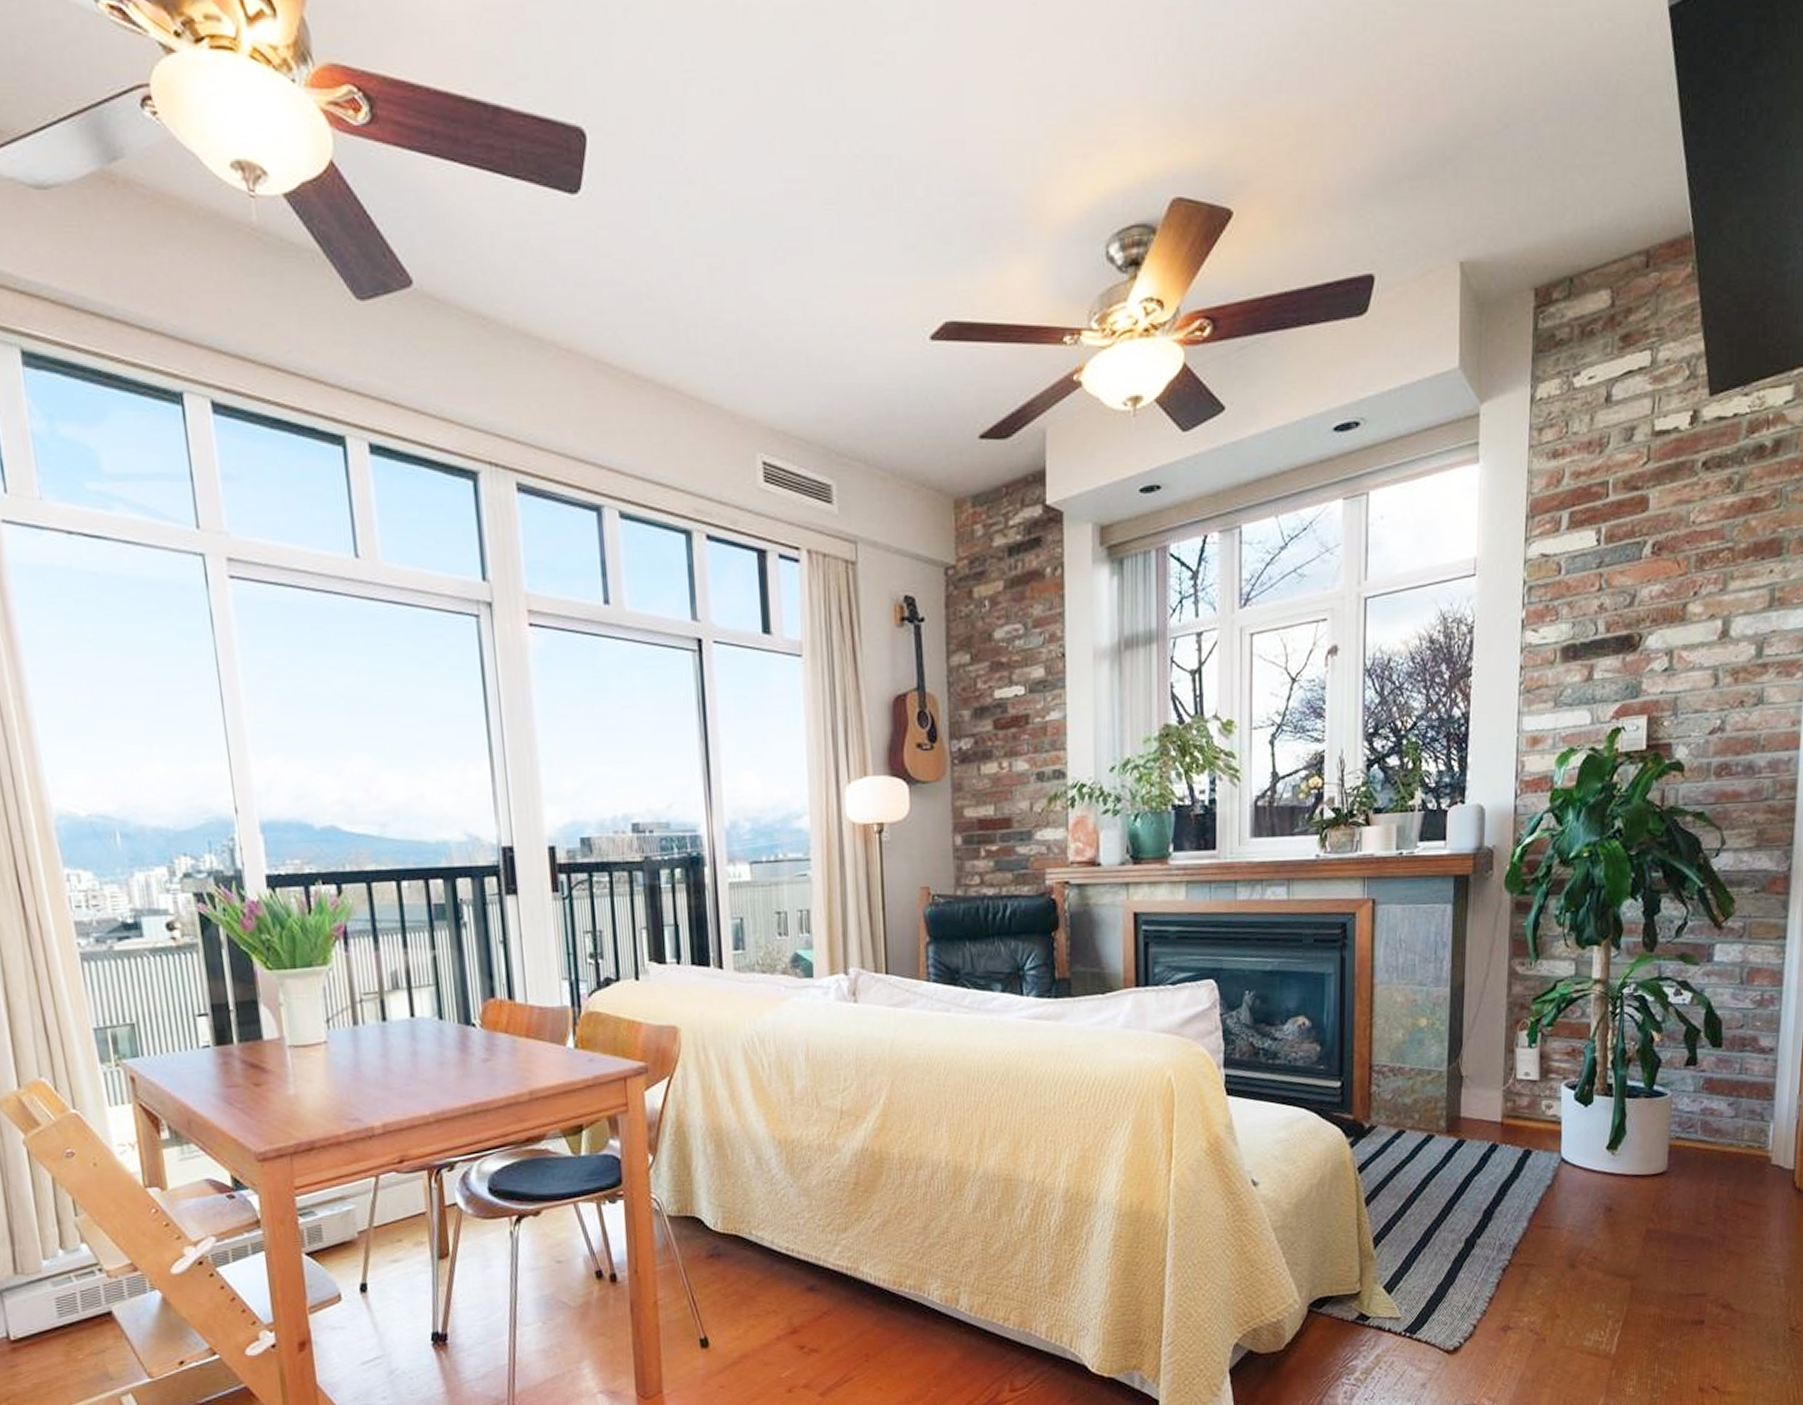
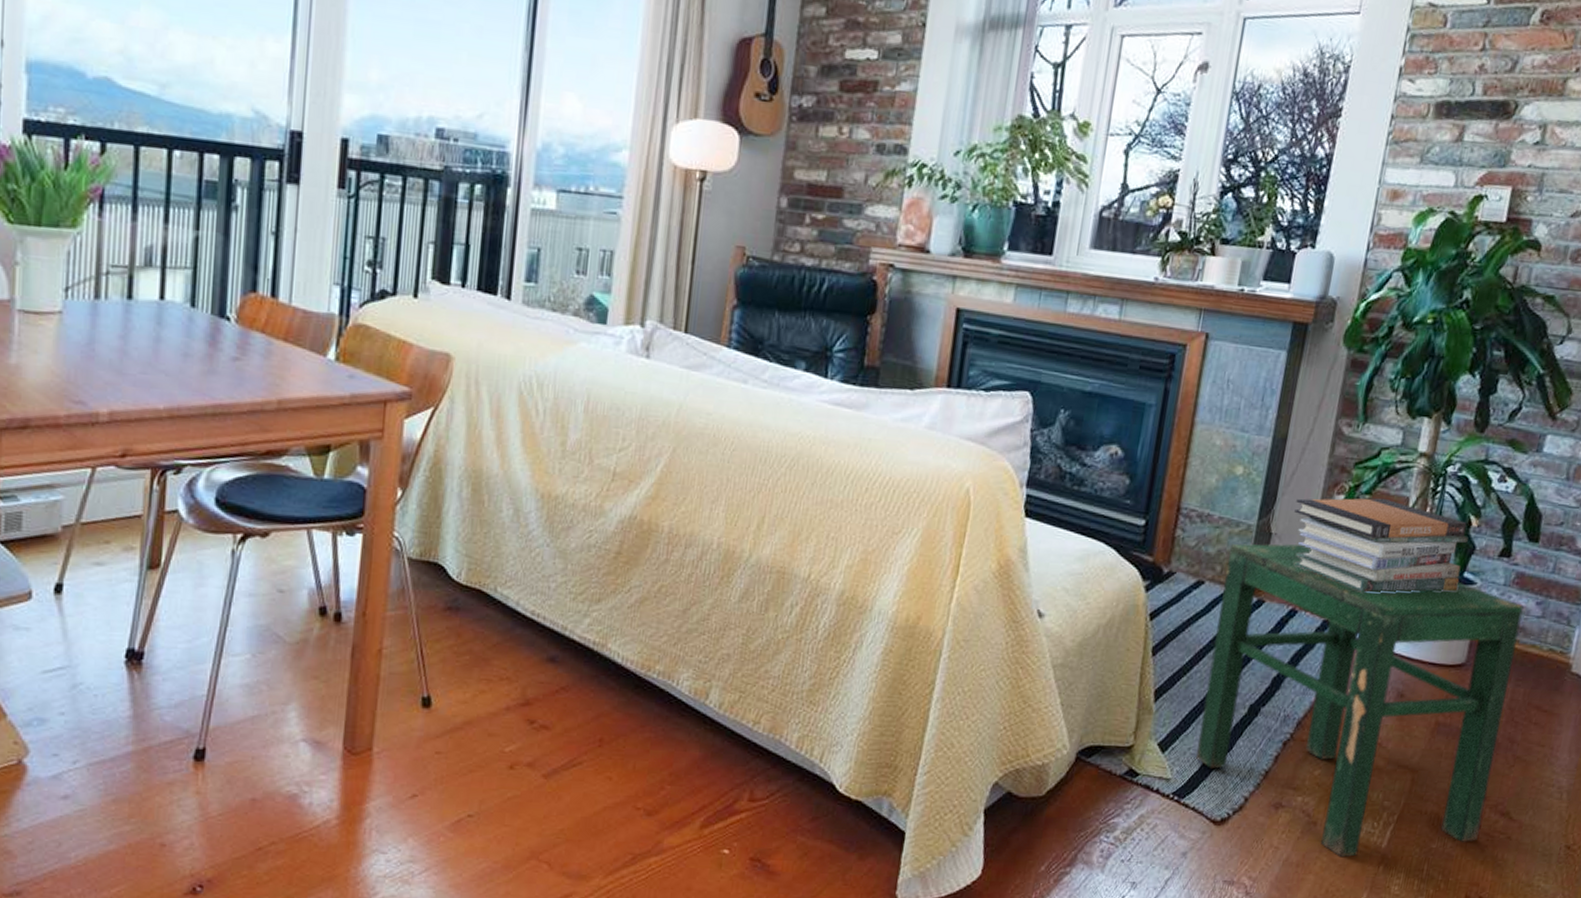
stool: none [1420,1082,1716,1368] -> present [1195,543,1524,858]
book stack: none [1481,1027,1653,1119] -> present [1294,498,1468,593]

